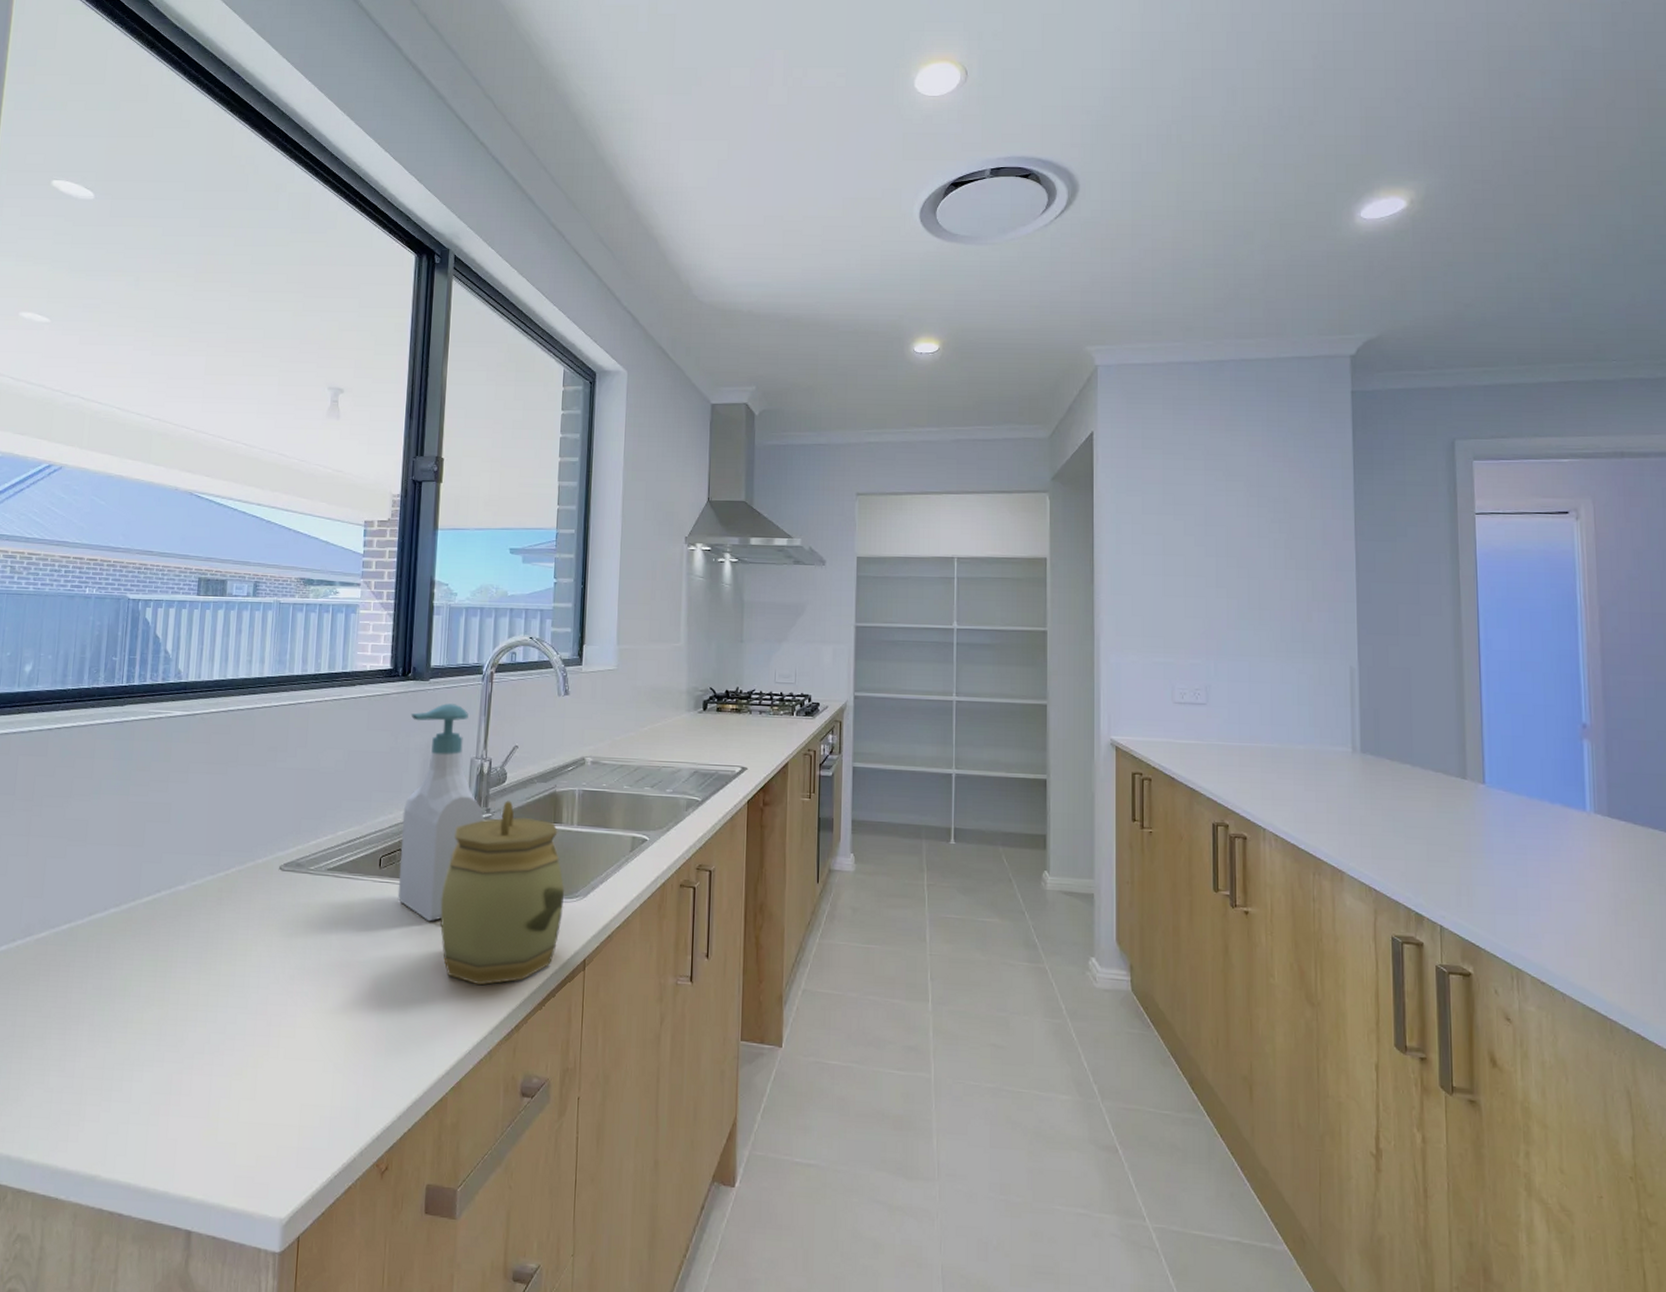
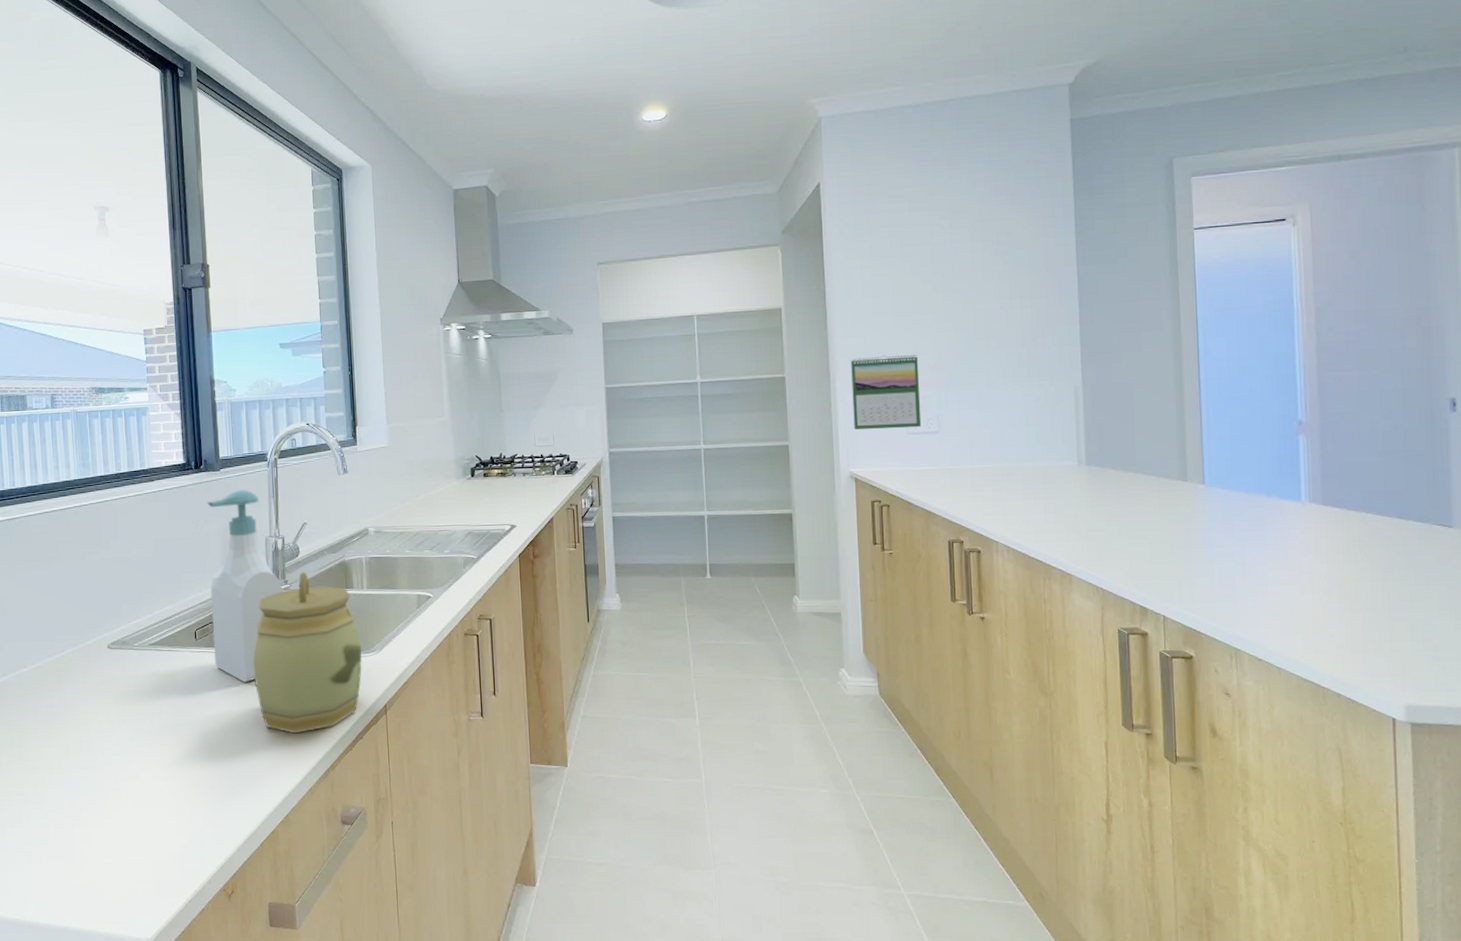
calendar: none [1117,617,1189,698] -> present [851,355,922,430]

